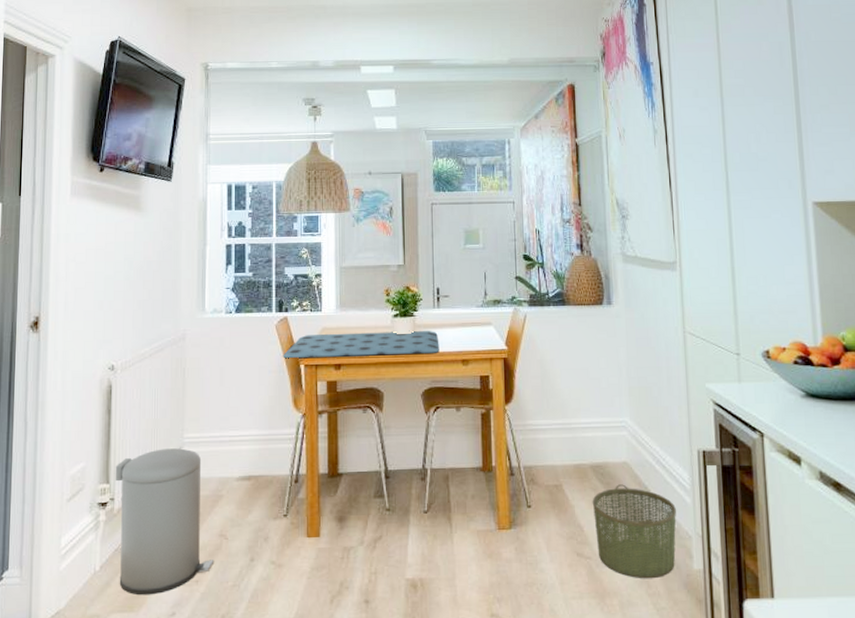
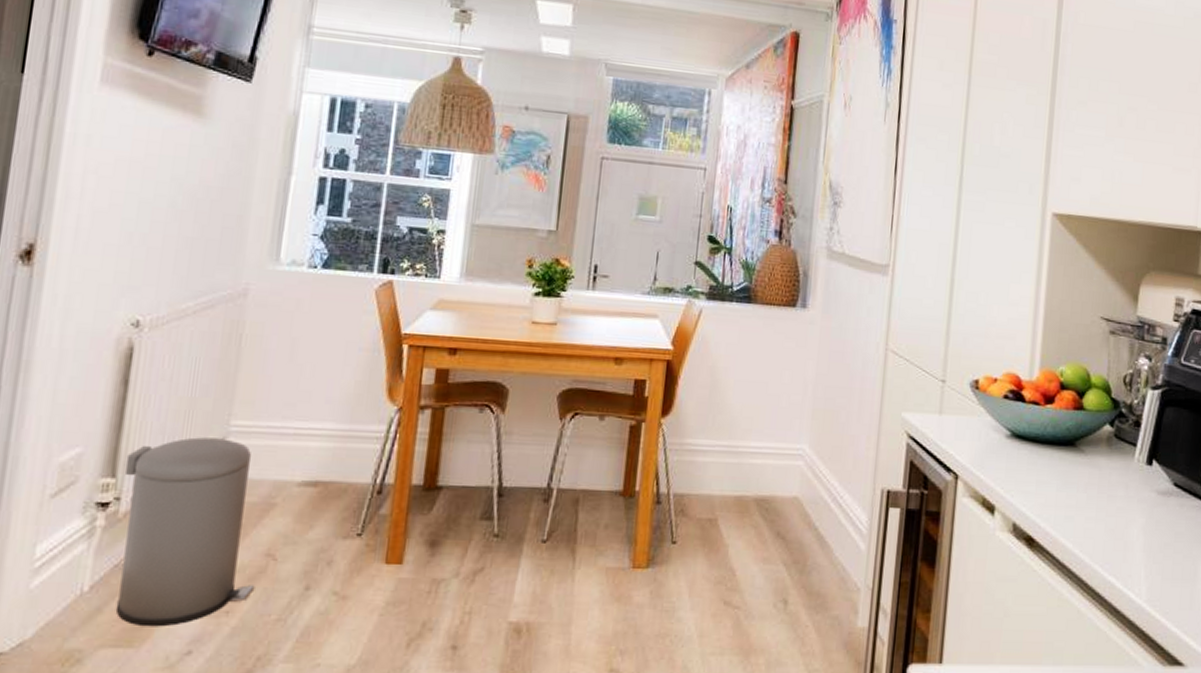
placemat: present [283,331,439,359] -> none [380,307,589,346]
basket: present [592,484,676,578] -> none [749,523,847,634]

